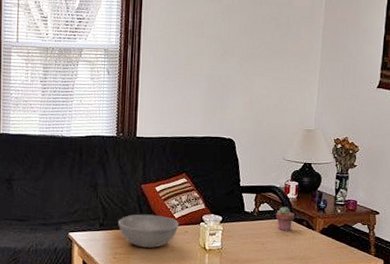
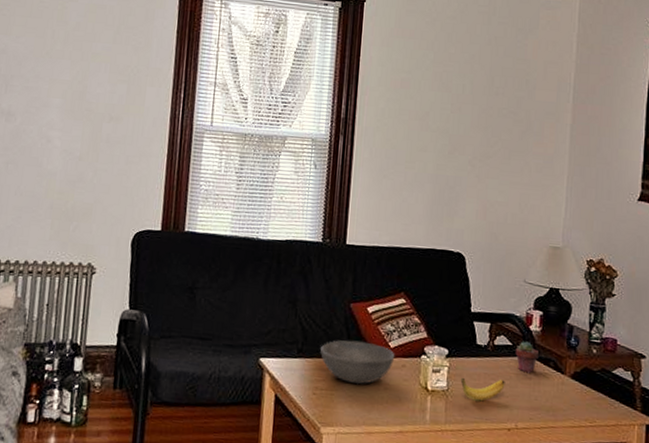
banana: none [232,238,268,256] -> present [460,377,505,402]

